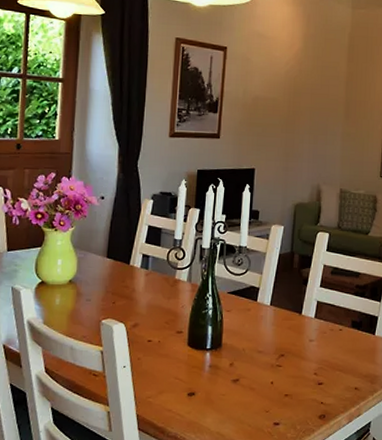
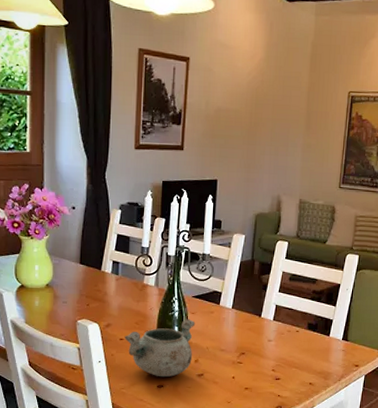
decorative bowl: none [152,318,231,384] -> present [124,319,196,377]

